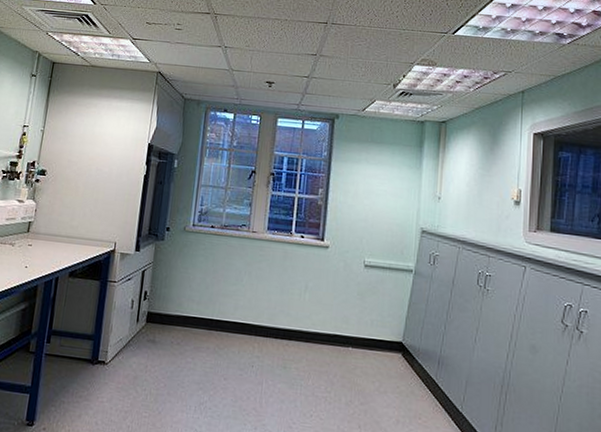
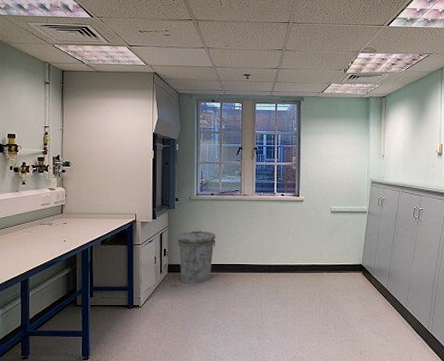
trash can: none [161,268,212,343] -> present [177,228,216,284]

